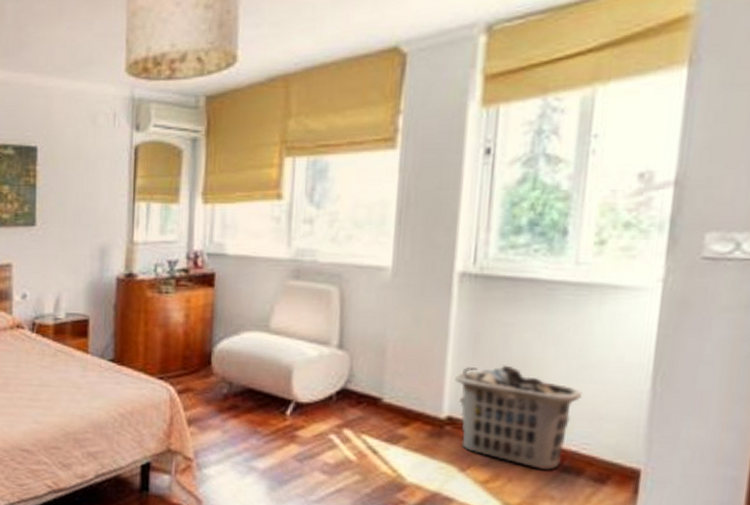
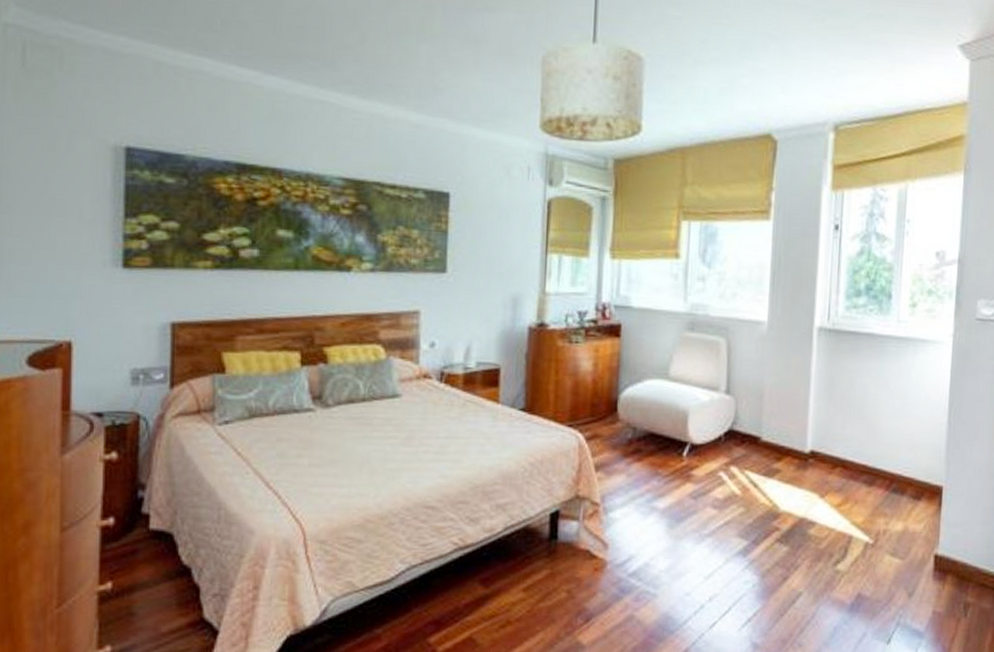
clothes hamper: present [455,365,583,471] -> none [816,405,905,493]

